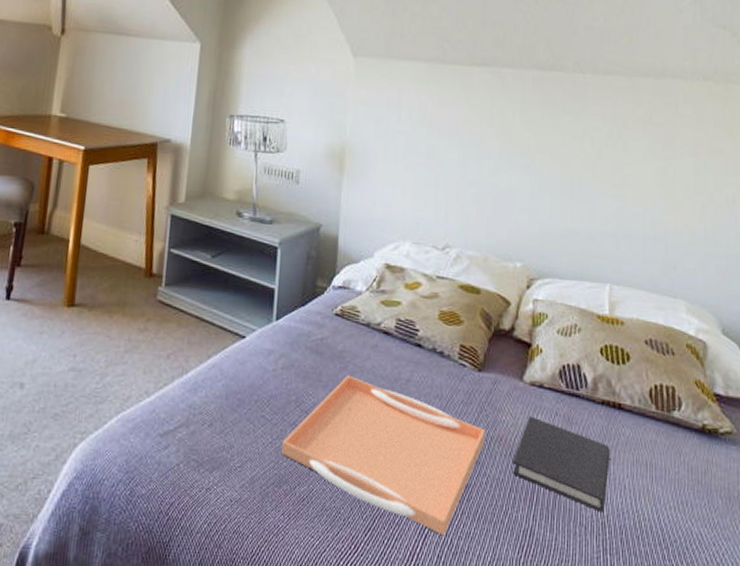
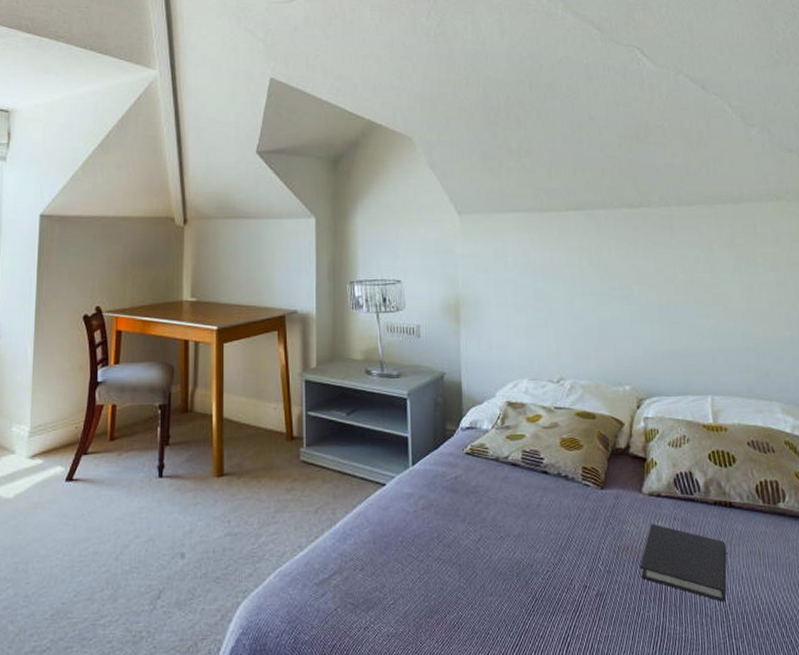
serving tray: present [281,375,485,536] -> none [429,507,613,642]

